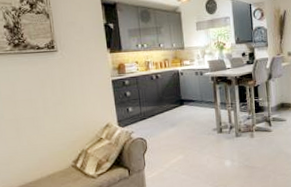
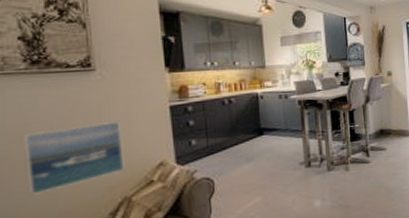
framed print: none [12,91,82,145] -> present [23,121,125,195]

